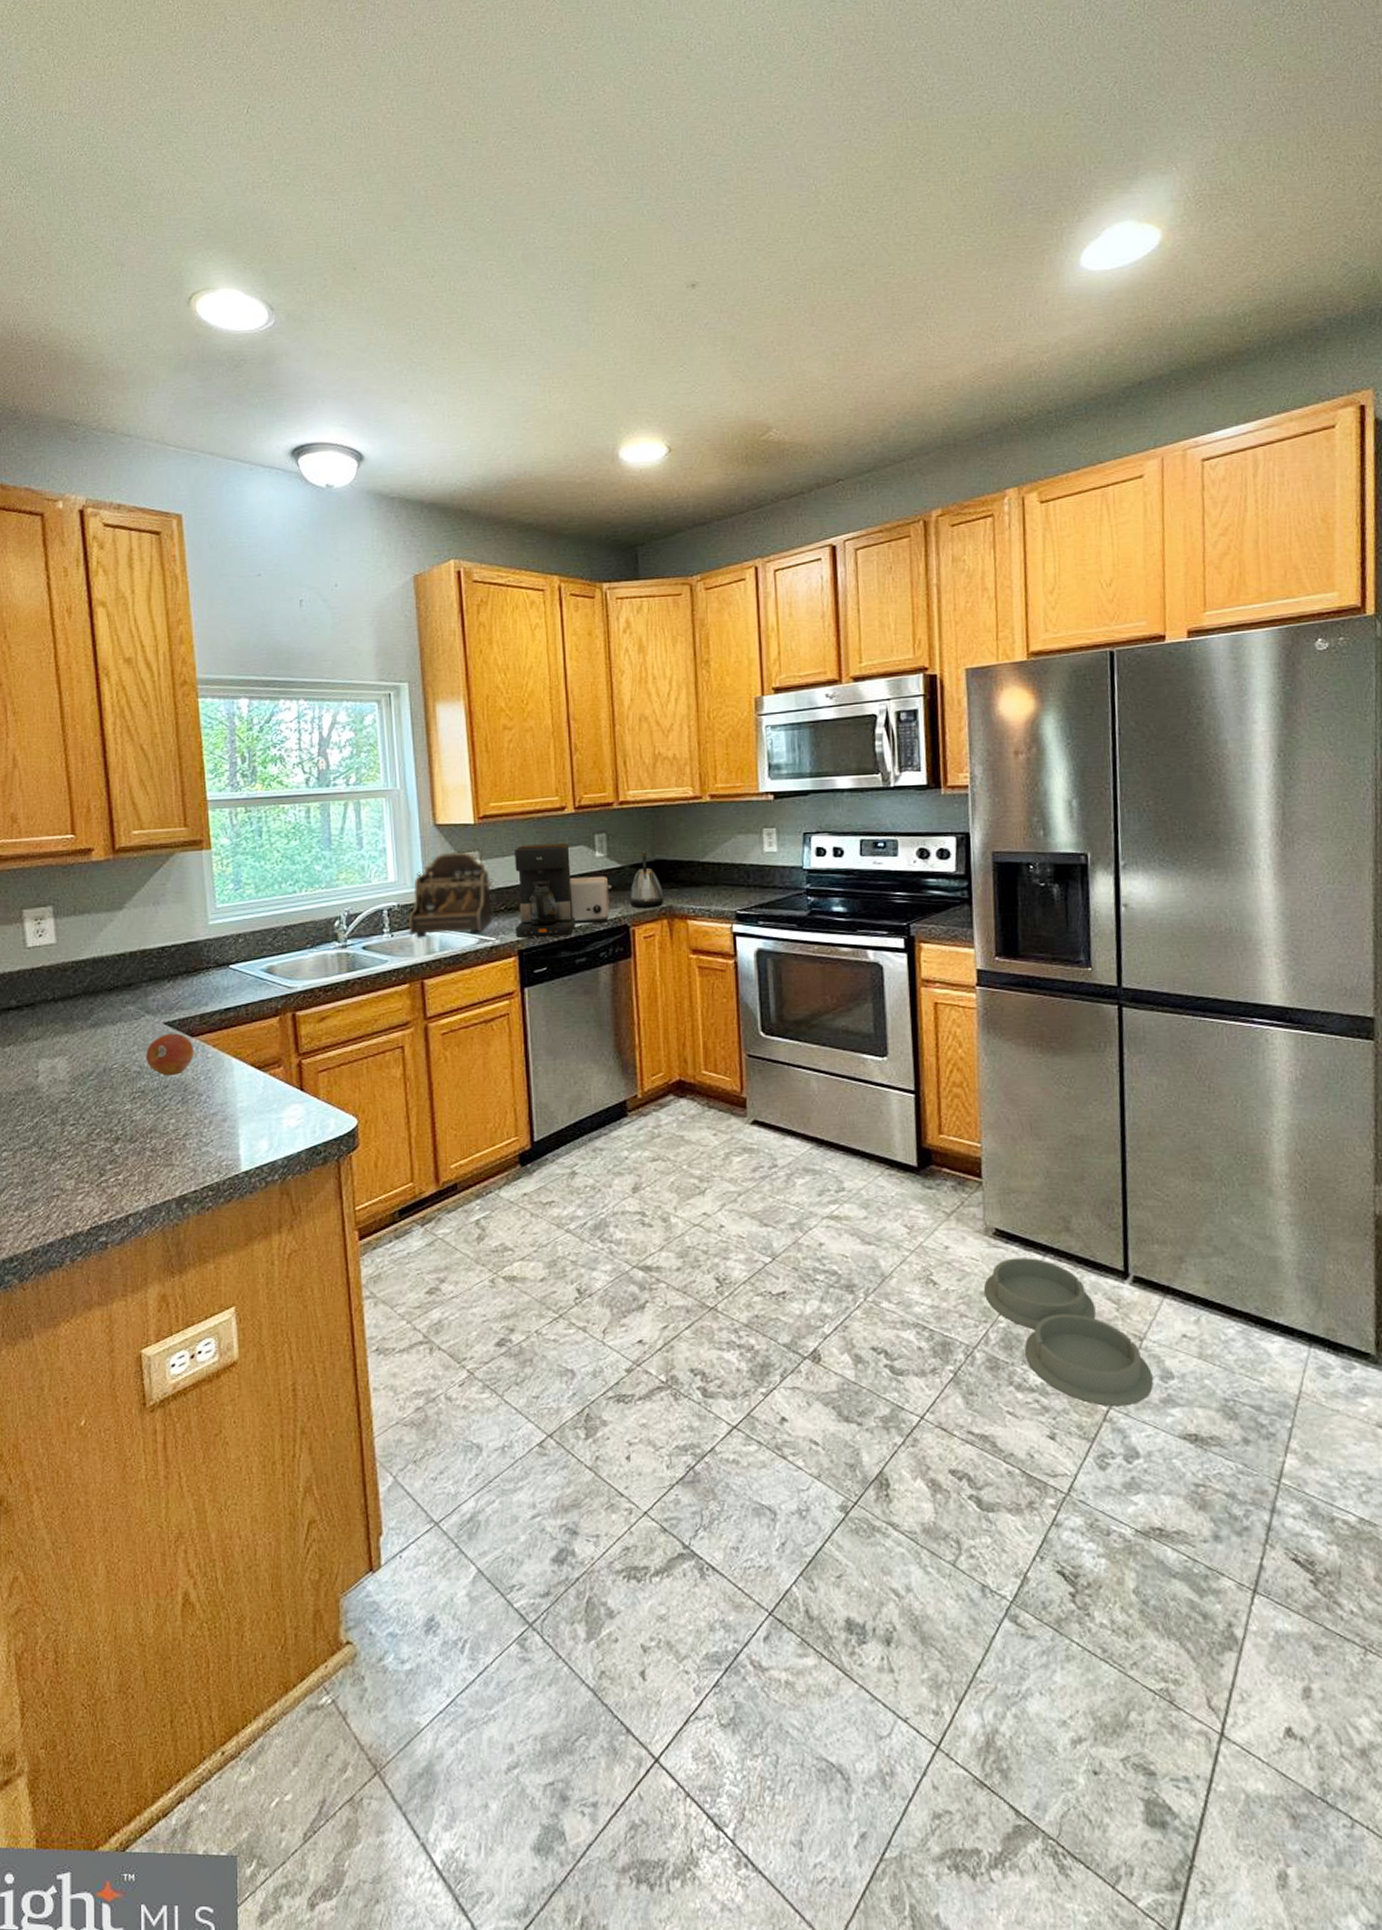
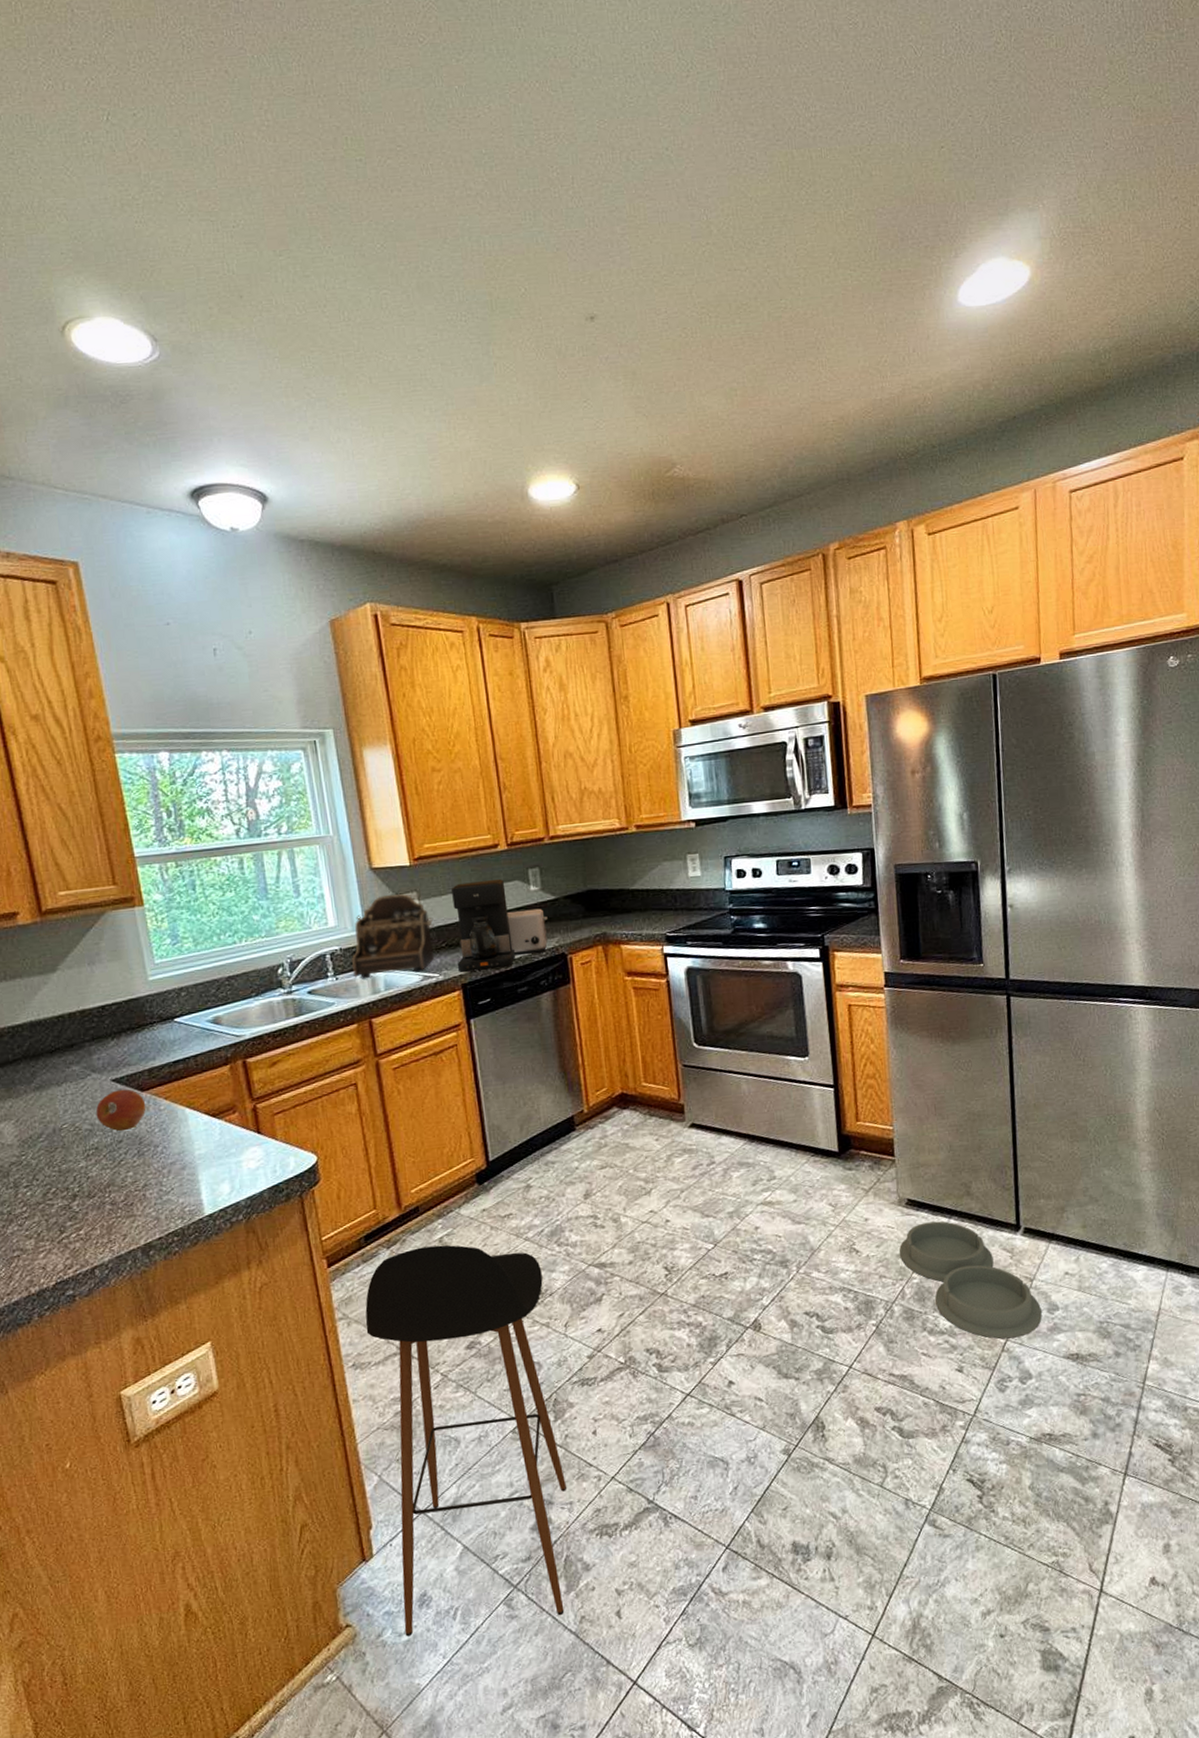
bar stool: none [393,1228,595,1667] -> present [365,1245,567,1637]
kettle: present [628,851,665,909] -> none [564,882,599,938]

